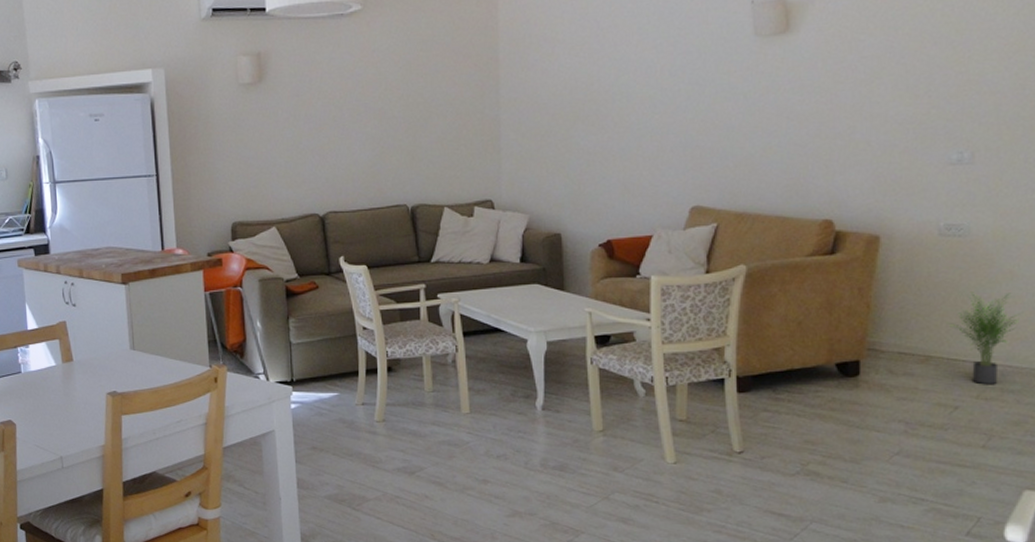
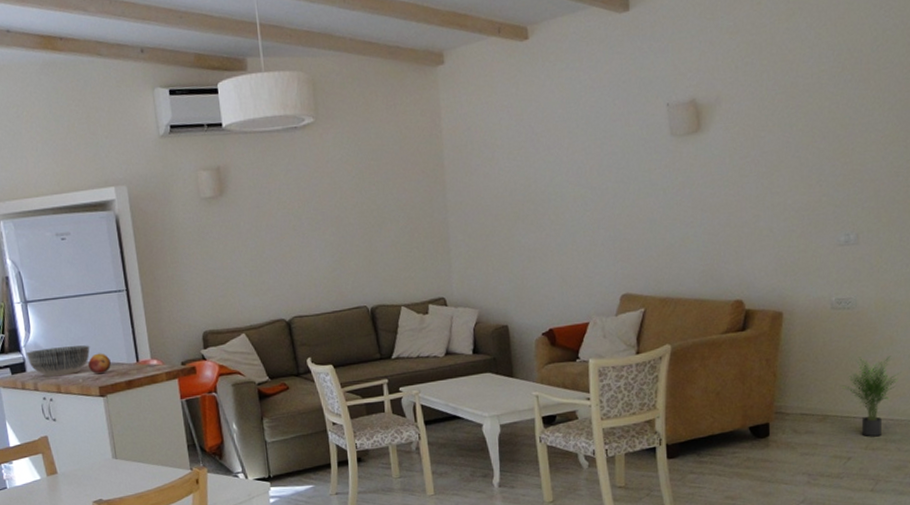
bowl: none [50,230,116,261] -> present [25,345,90,377]
fruit: none [111,239,135,261] -> present [87,353,111,375]

